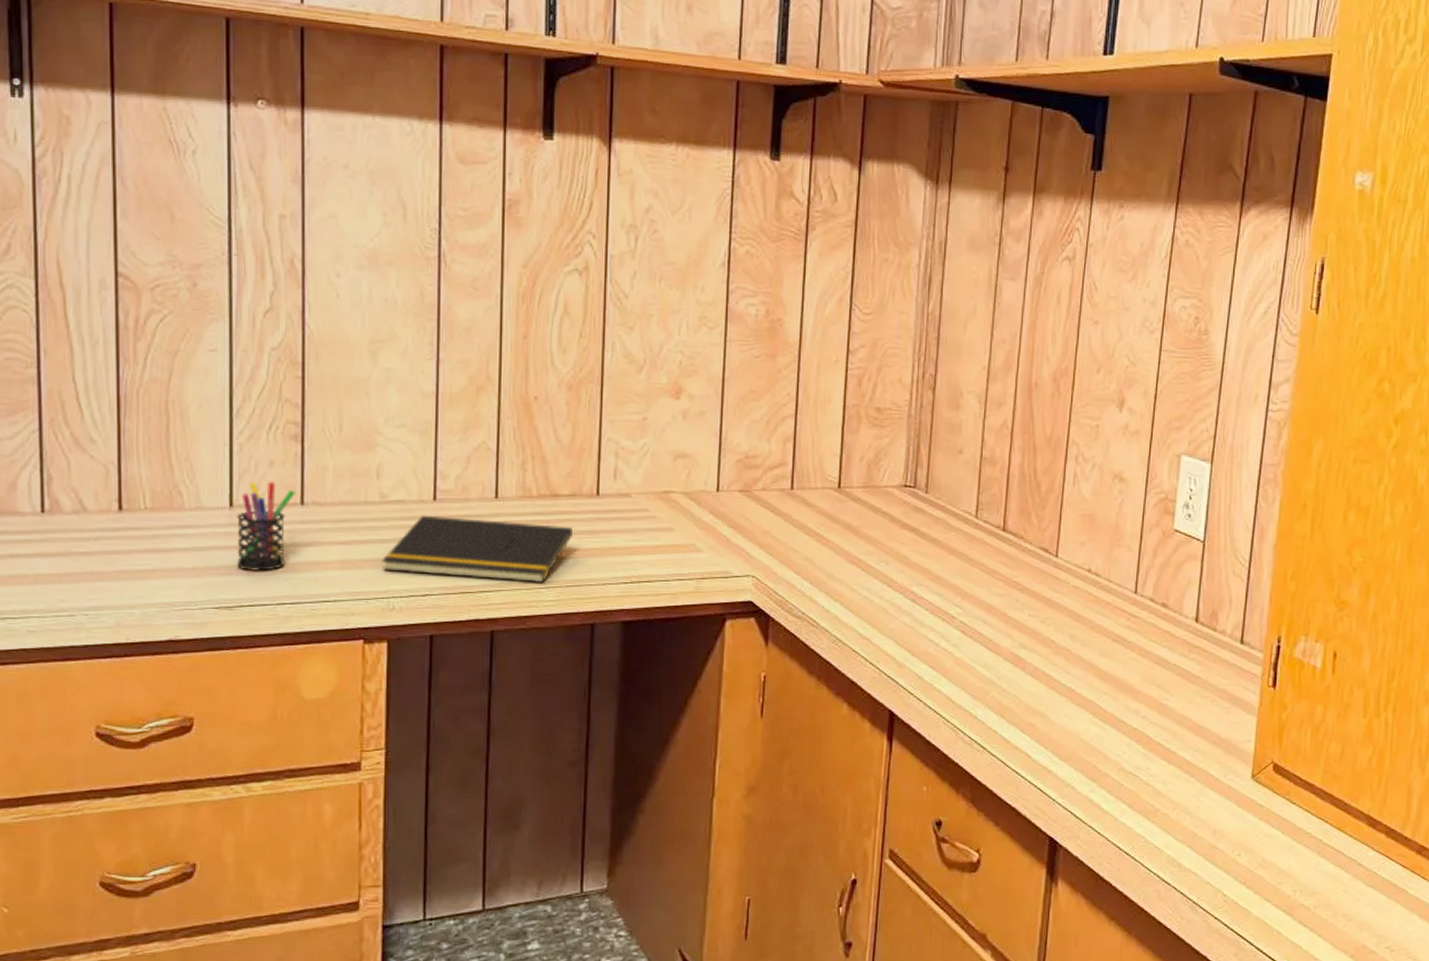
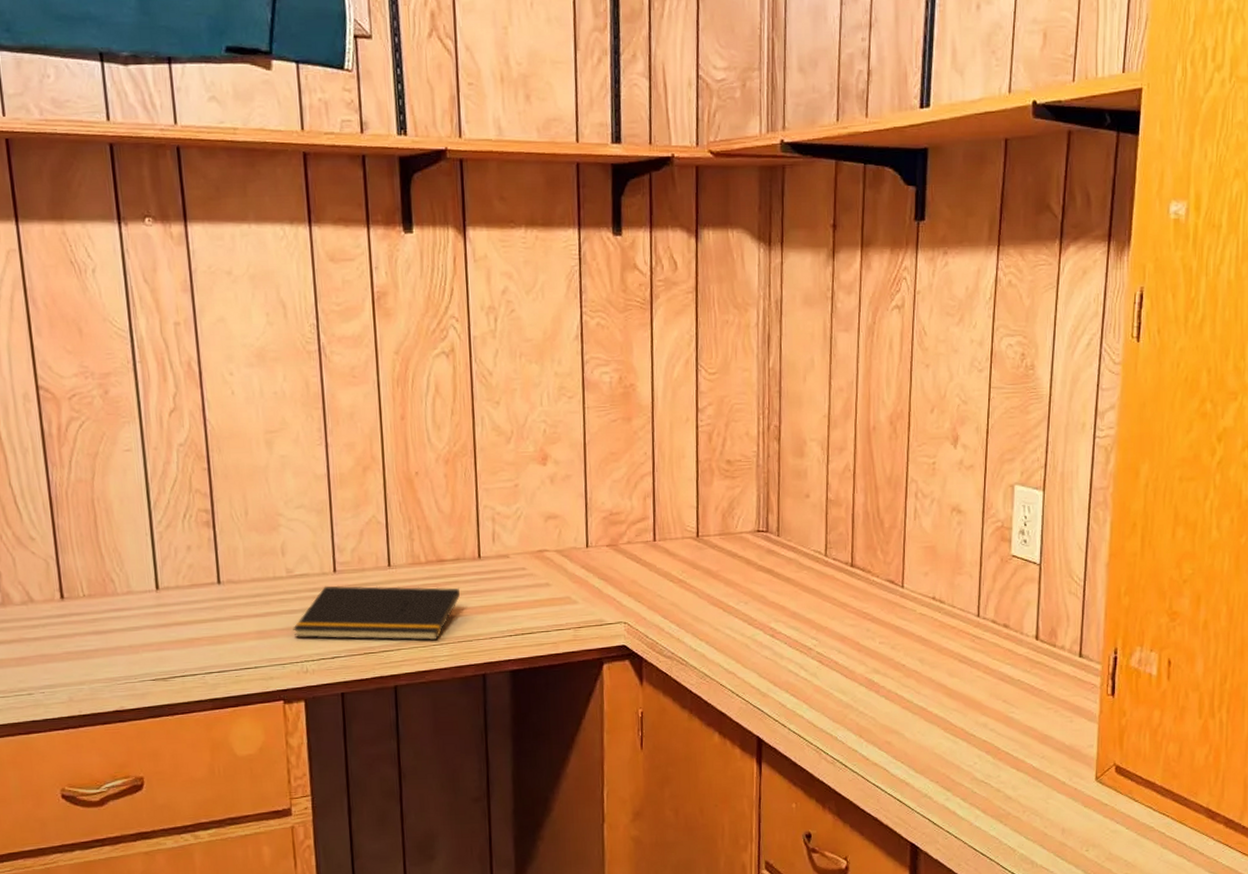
pen holder: present [237,481,295,571] -> none [163,564,212,645]

